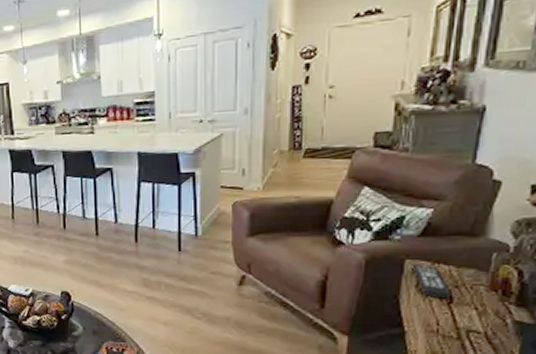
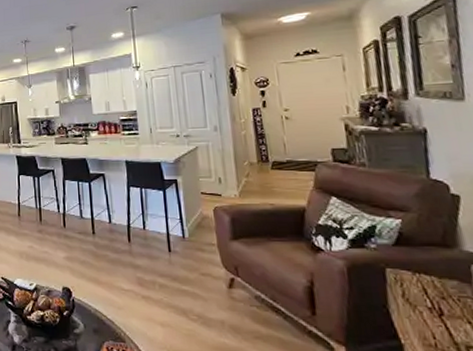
remote control: present [412,264,450,299] -> none [393,273,440,311]

